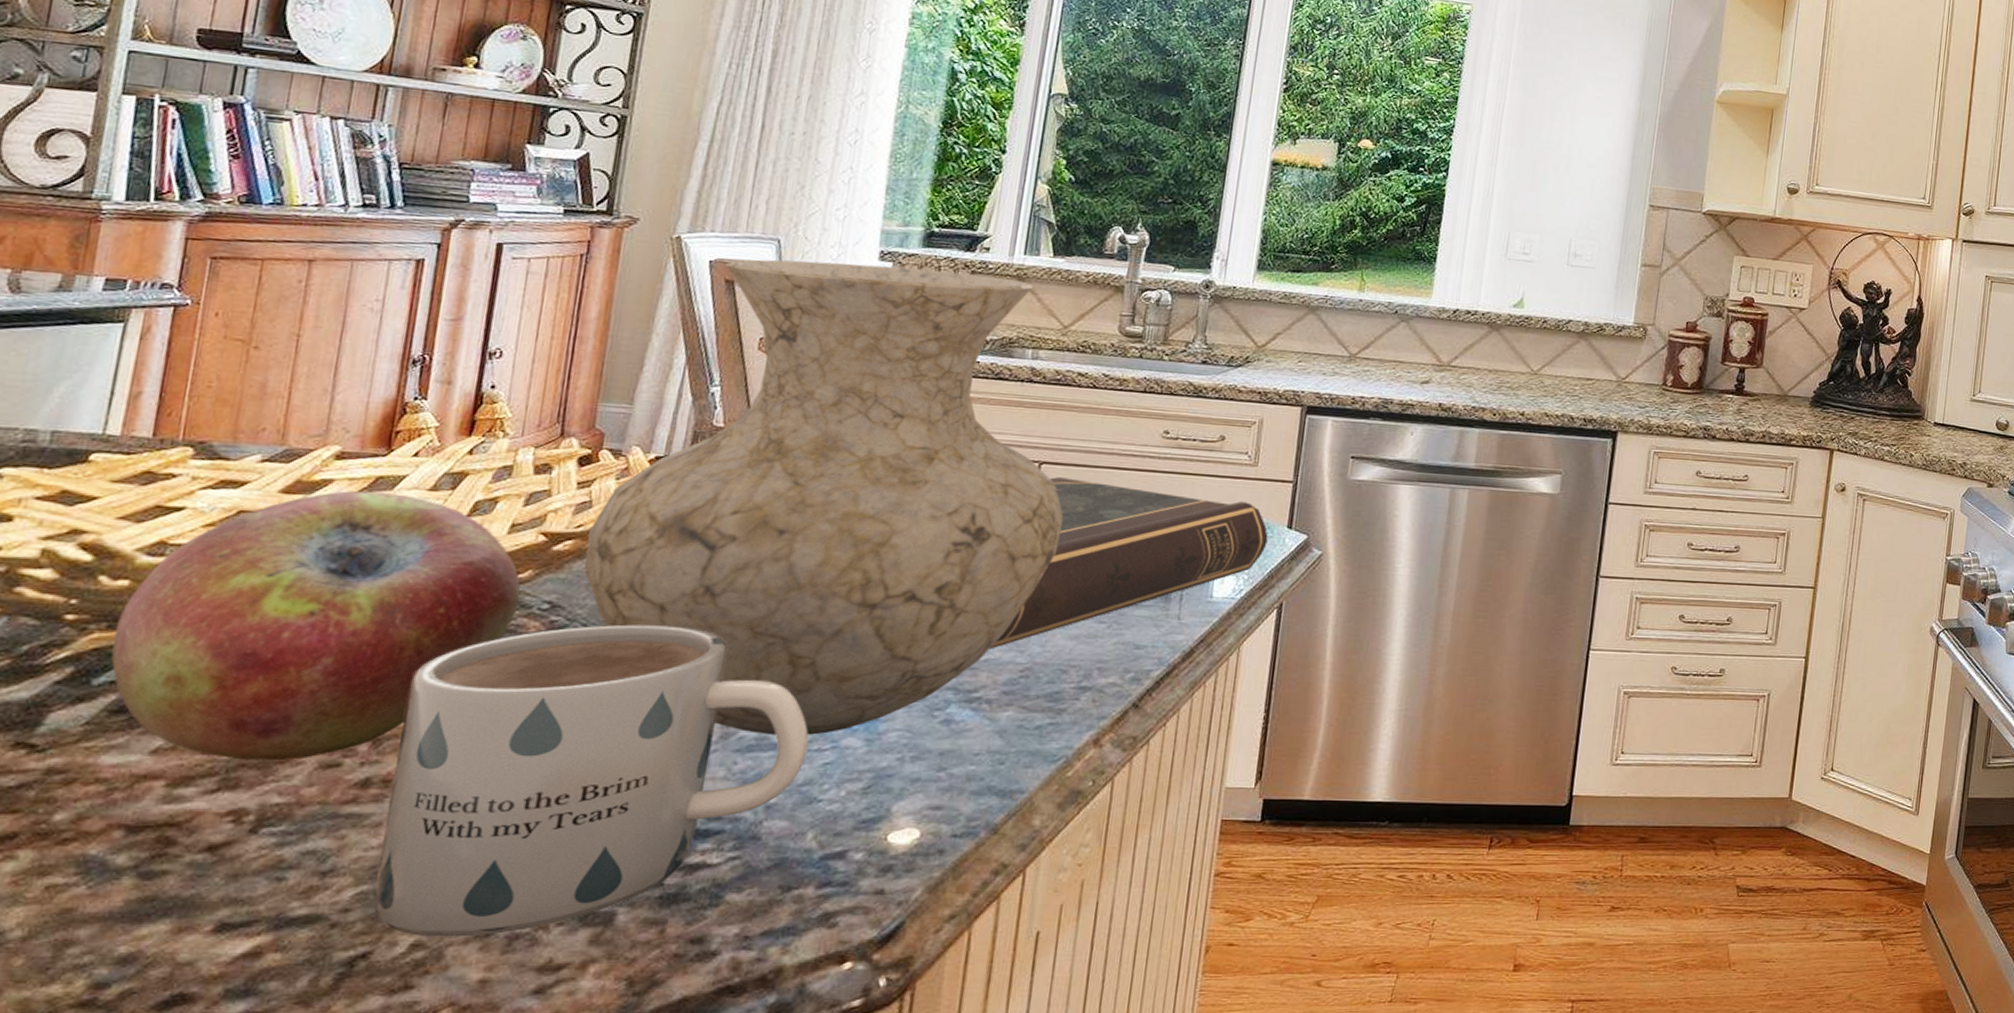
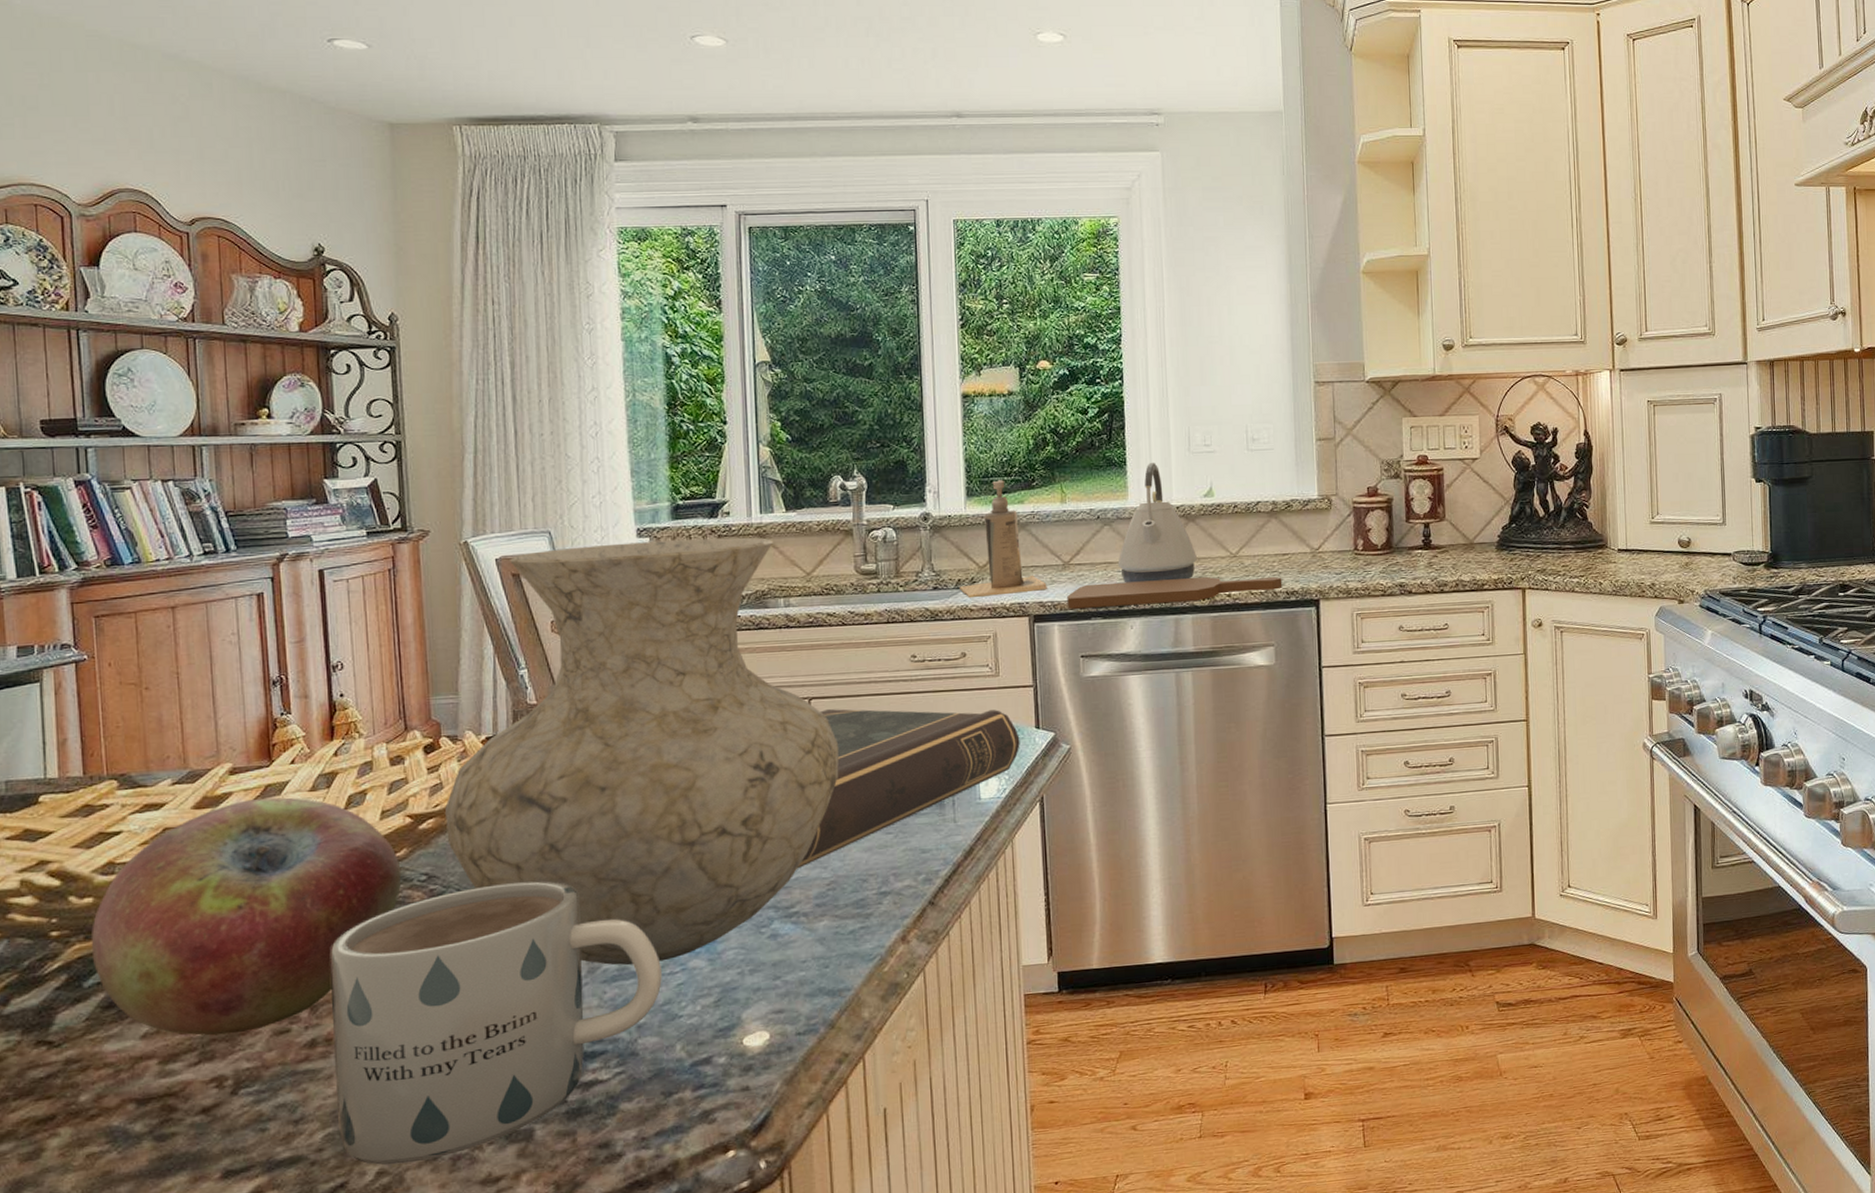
soap dispenser: none [1231,257,1328,381] -> present [960,480,1047,598]
cutting board: none [1346,381,1582,416] -> present [1067,576,1283,610]
kettle: none [1408,263,1495,392] -> present [1117,463,1197,583]

